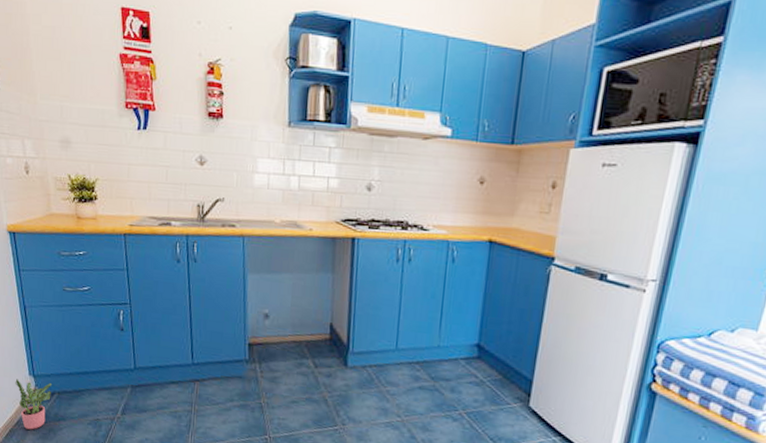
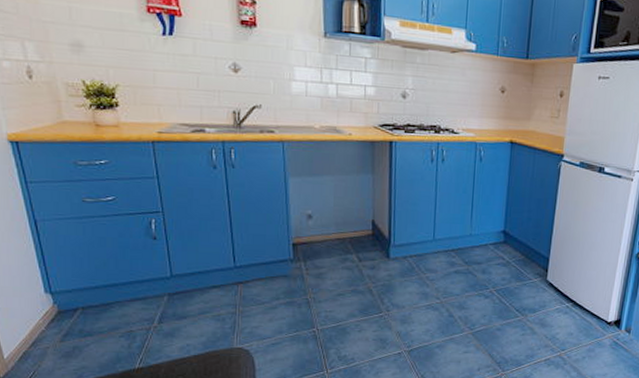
potted plant: present [15,379,51,430] -> none [28,298,74,350]

